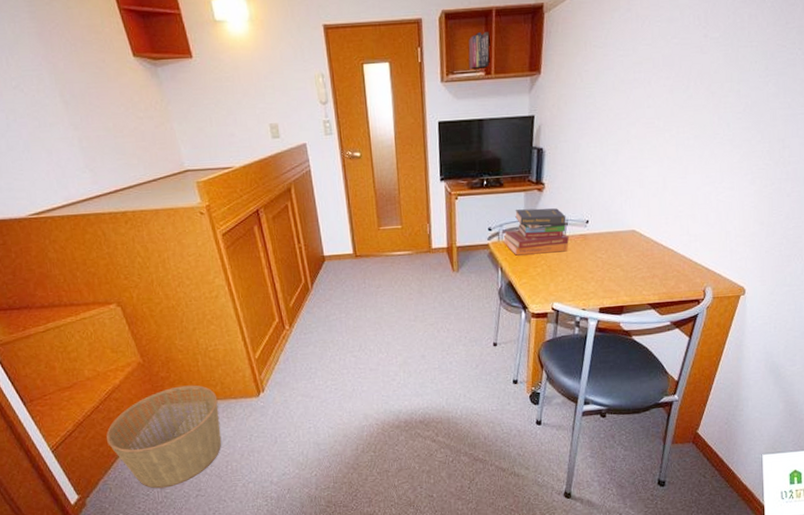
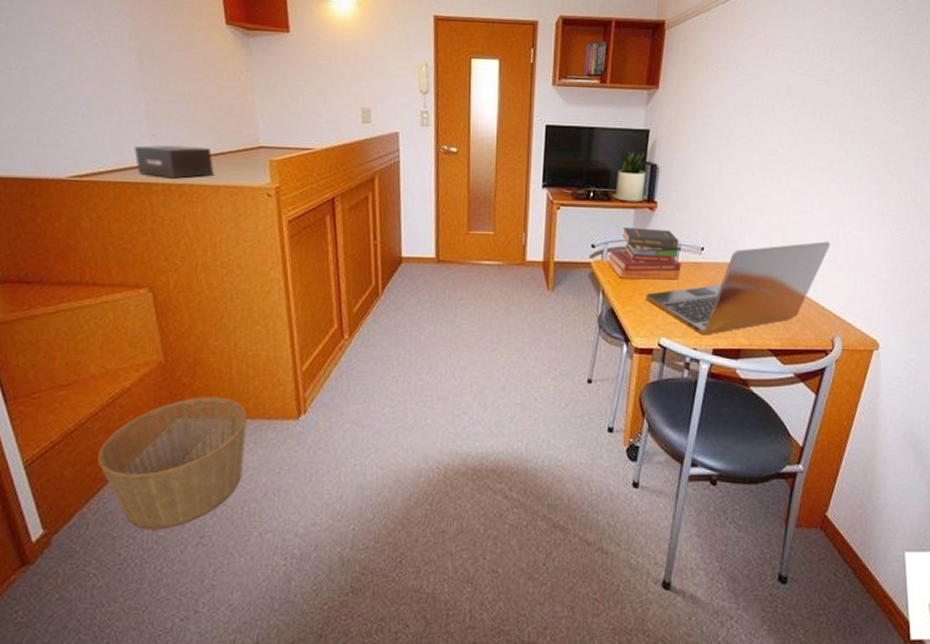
box: none [77,176,151,208] -> present [134,145,214,179]
planter: none [504,136,535,187] -> present [613,149,647,202]
laptop: none [539,204,703,297] -> present [646,241,831,335]

